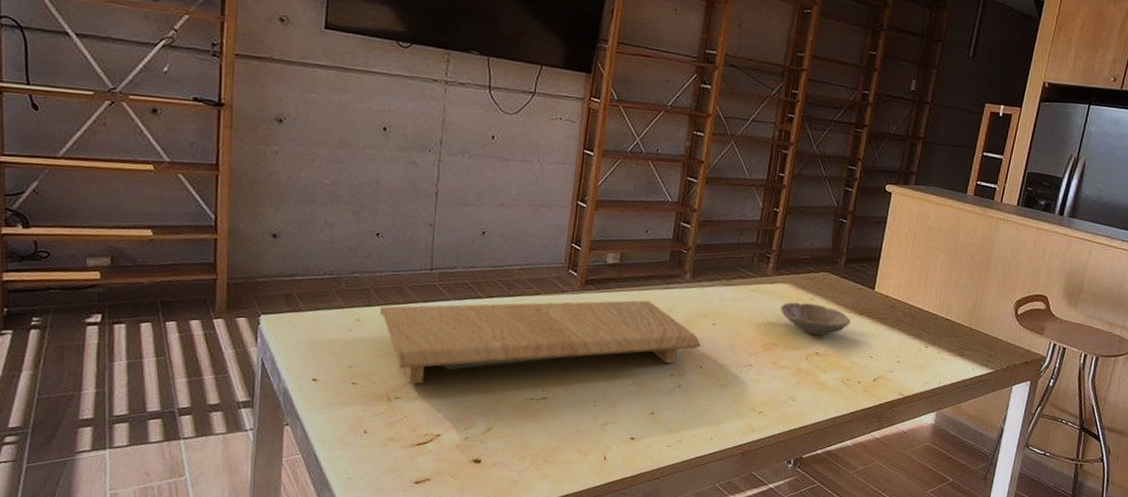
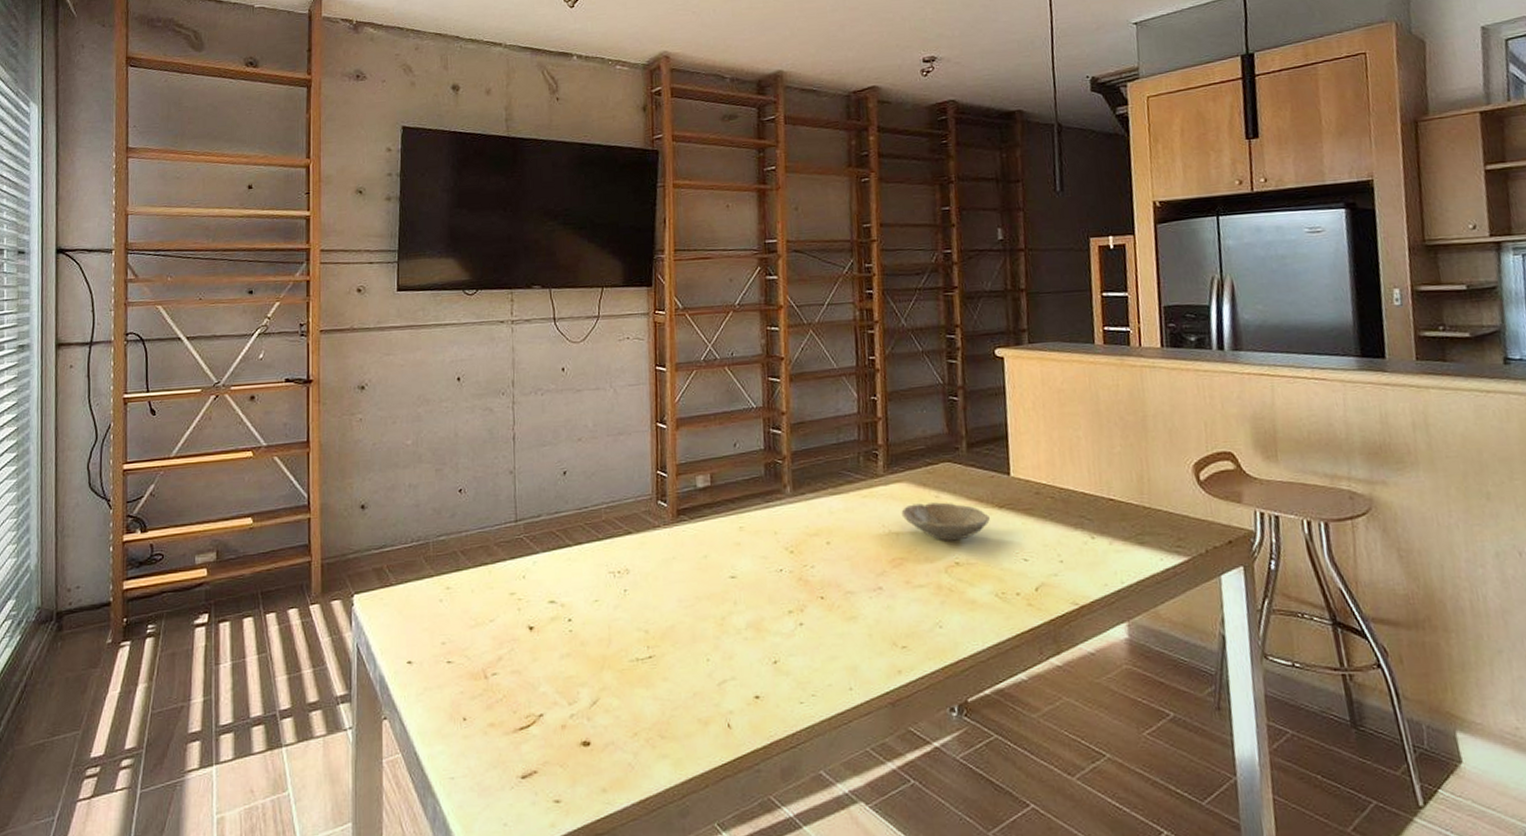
cutting board: present [380,300,701,385] -> none [469,525,817,657]

